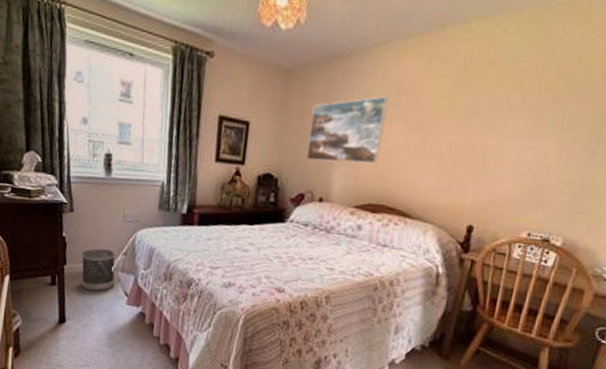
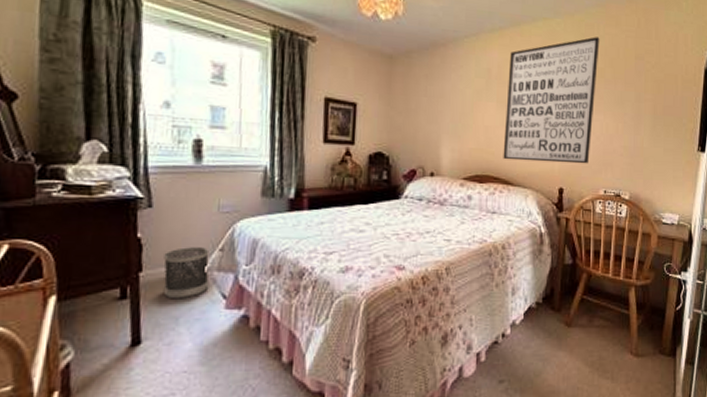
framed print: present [306,96,388,164] -> none [415,80,481,139]
wall art: none [403,38,556,200] -> present [503,37,600,164]

